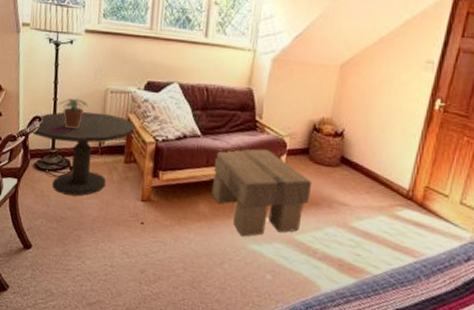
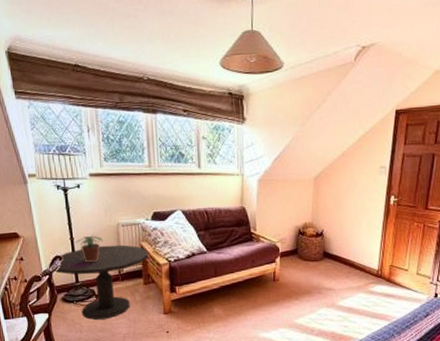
footstool: present [211,148,313,237] -> none [220,255,304,328]

